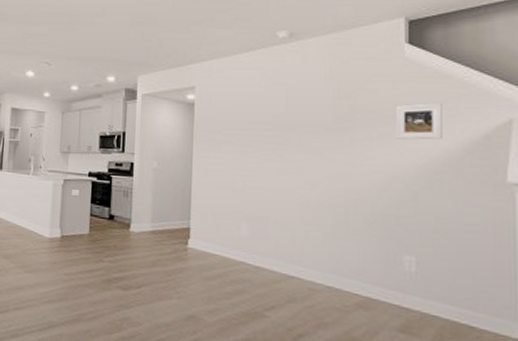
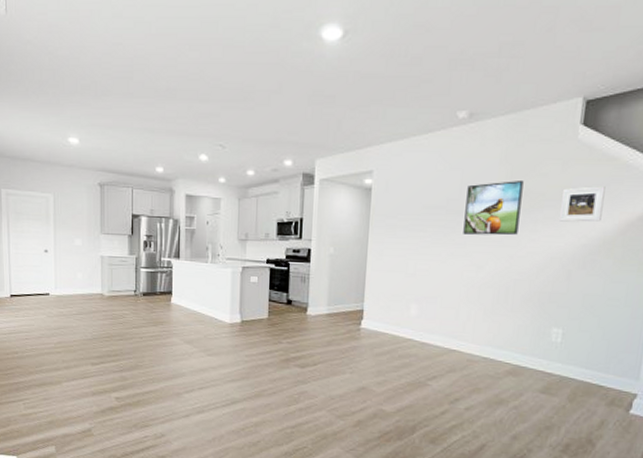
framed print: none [292,97,352,153] -> present [463,181,524,236]

